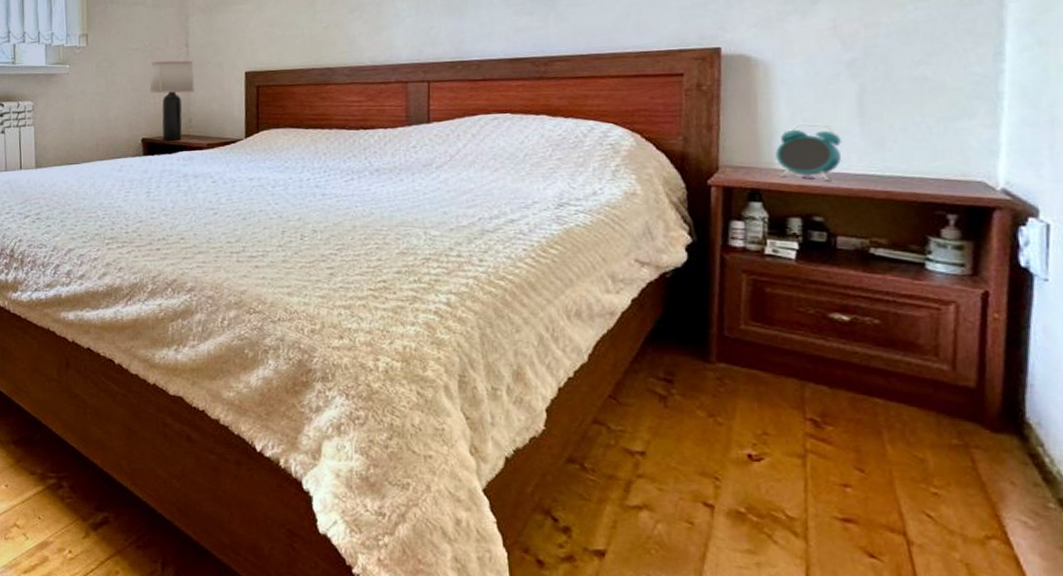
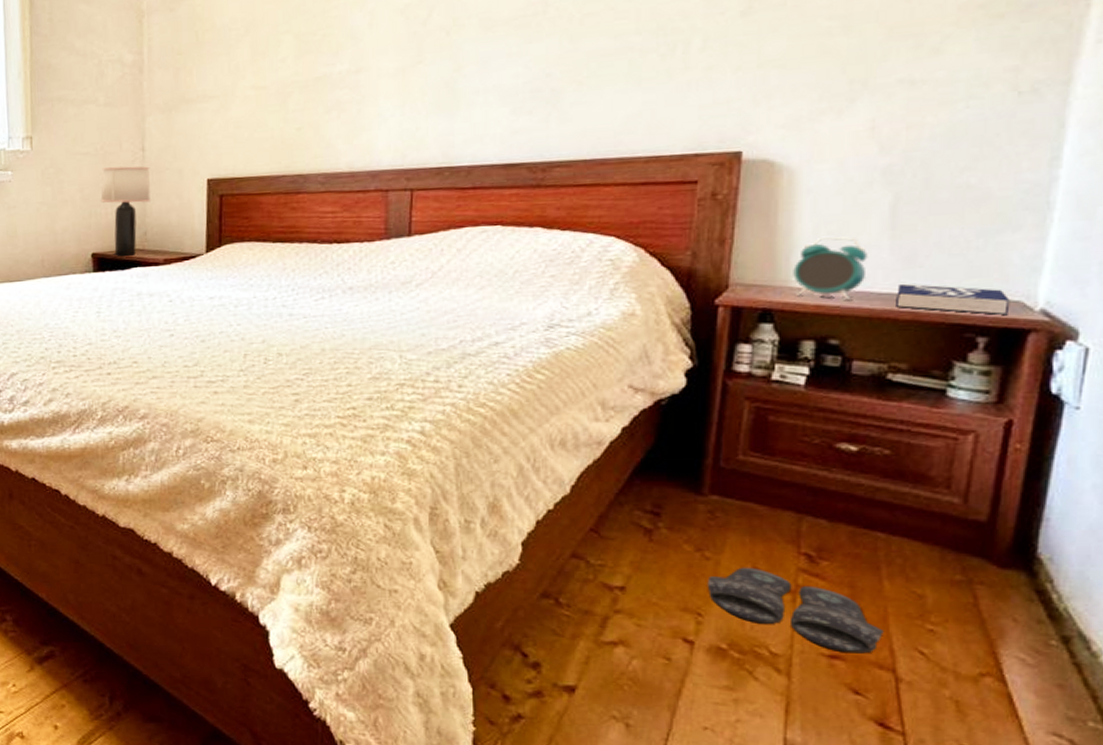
slippers: none [721,432,891,517] -> present [707,567,884,654]
book: none [870,165,974,194] -> present [896,283,1010,315]

